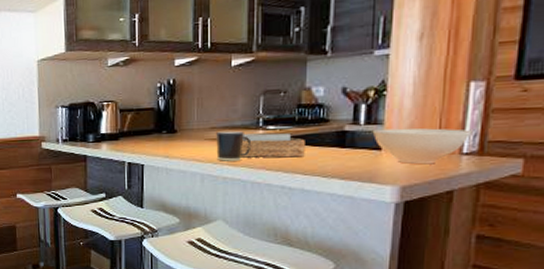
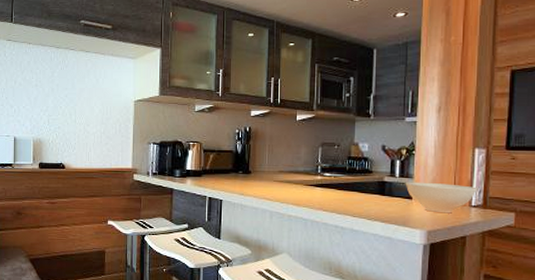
mug: present [216,131,252,161] -> none [283,175,312,201]
napkin holder: present [241,133,305,158] -> none [303,179,354,201]

